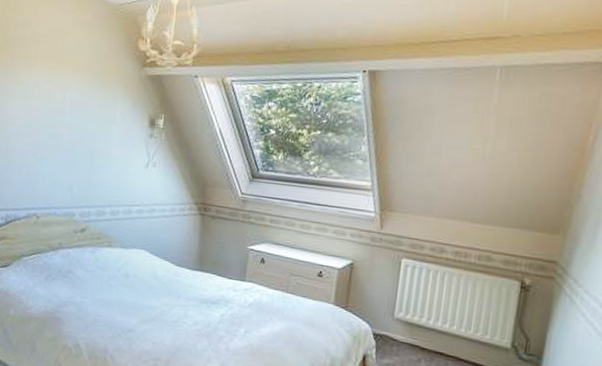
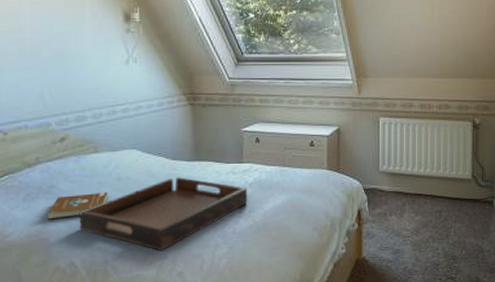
book: none [63,282,116,303] -> present [48,191,108,220]
serving tray: none [87,283,247,353] -> present [79,177,248,252]

